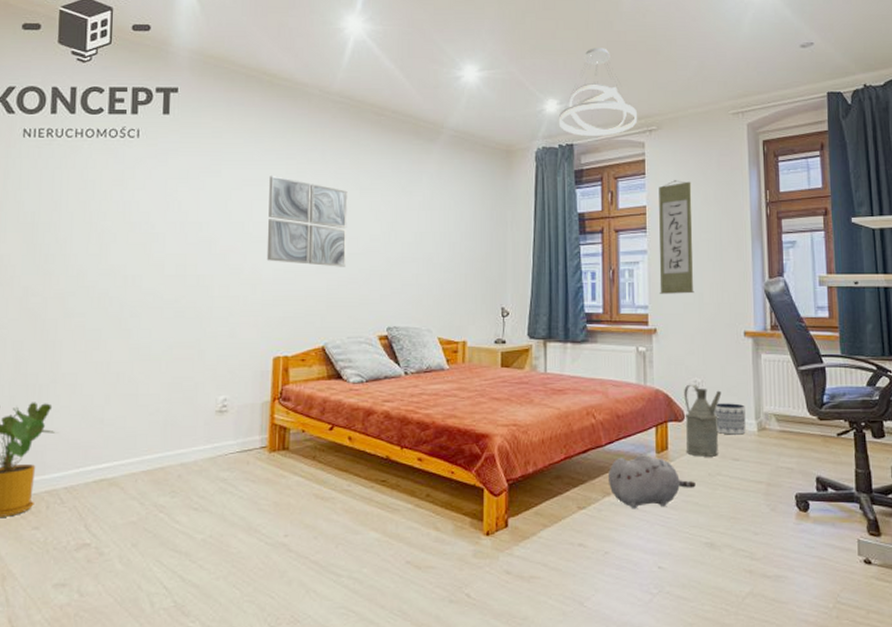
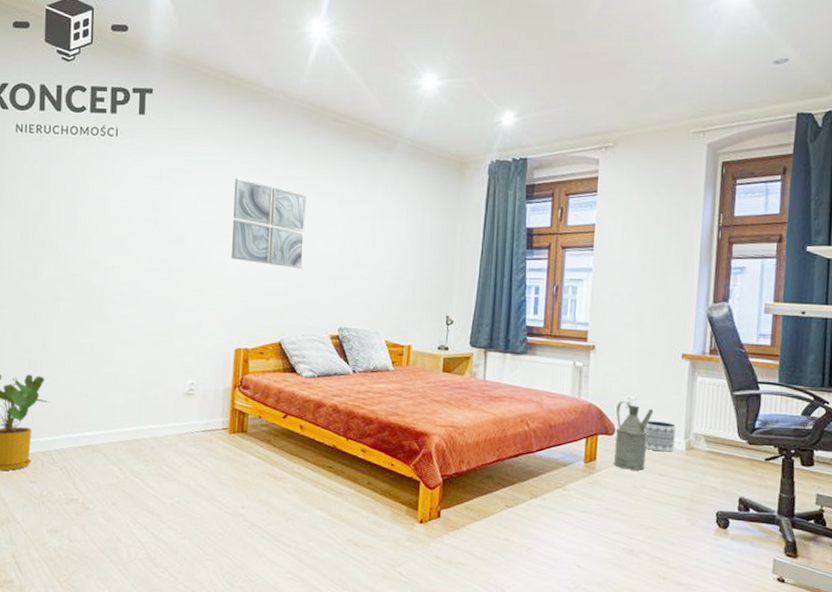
pendant light: present [559,48,637,136] -> none [515,59,594,151]
plush toy: present [609,454,696,509] -> none [537,462,620,512]
wall scroll: present [659,180,694,294] -> none [601,199,644,314]

